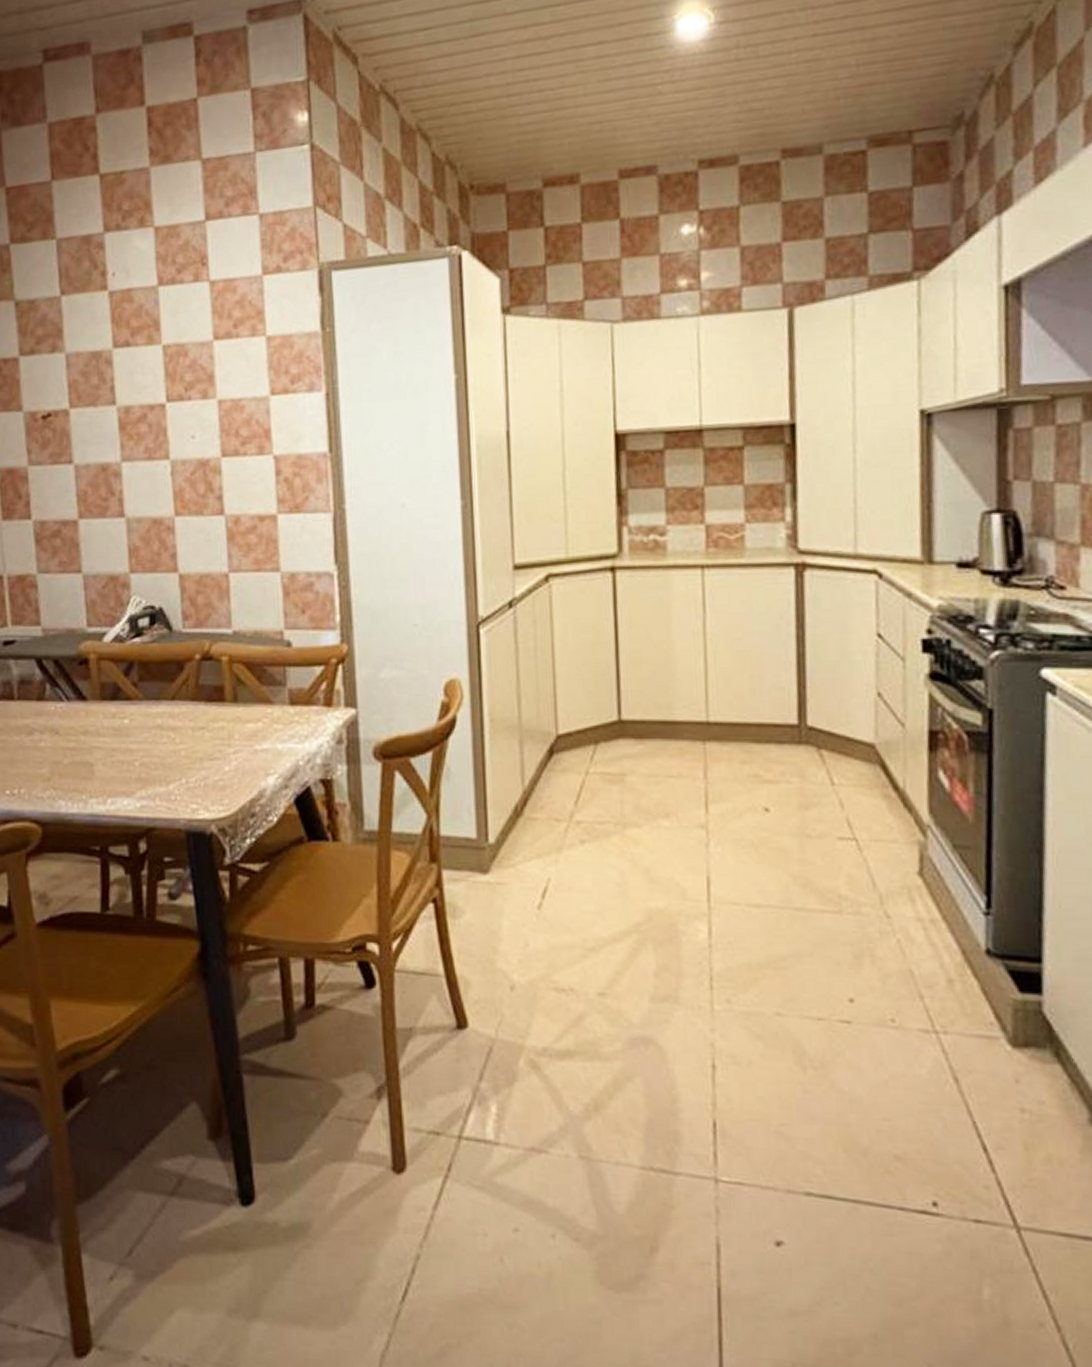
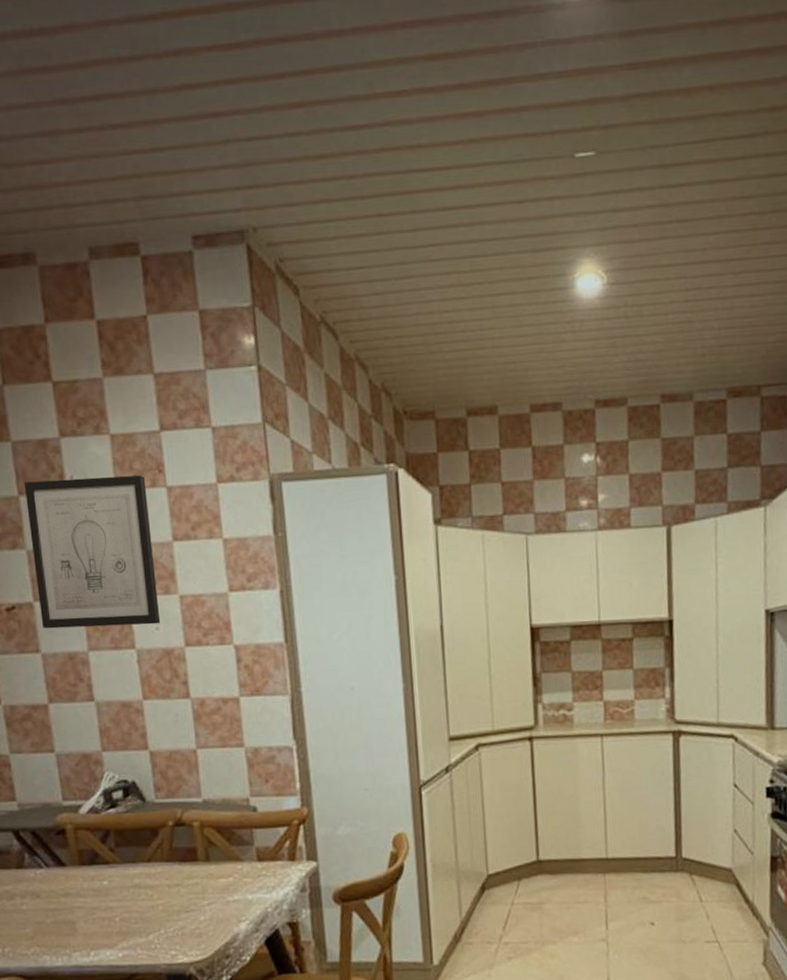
wall art: none [66,269,197,438] -> present [23,475,161,629]

